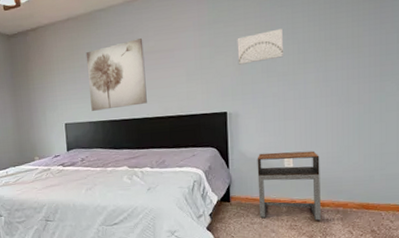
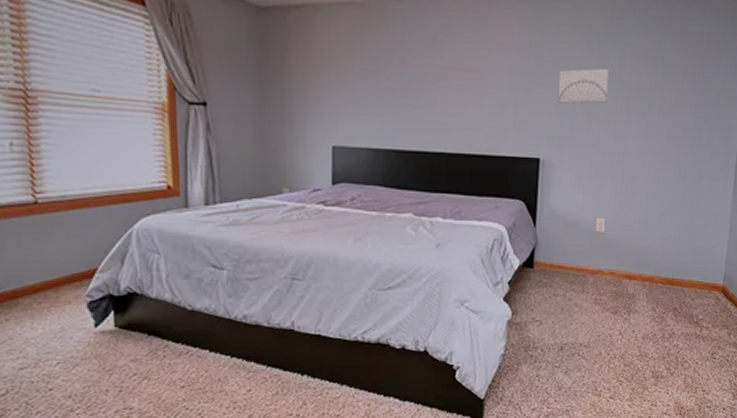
wall art: present [86,38,147,111] -> none [370,48,448,135]
nightstand: present [257,150,321,221] -> none [564,212,632,295]

